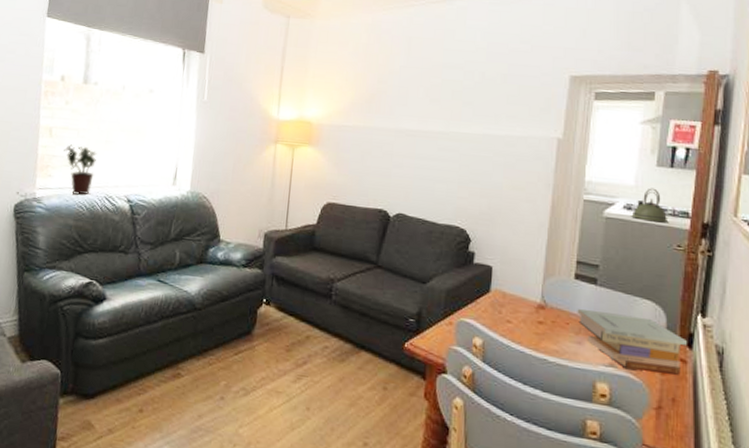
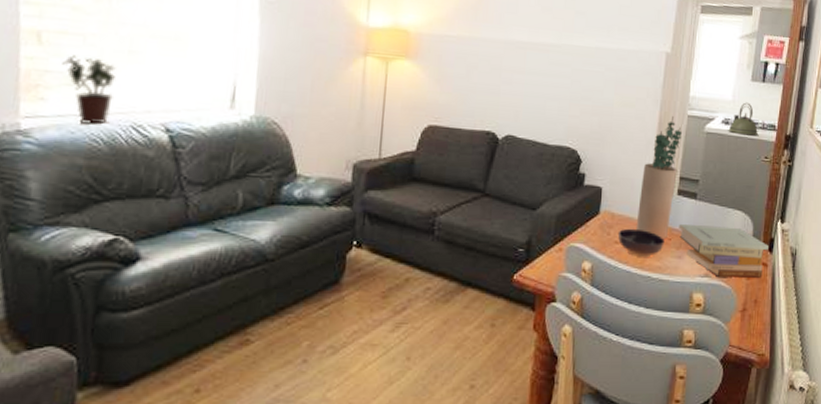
bowl: none [509,308,562,341] -> present [617,228,665,258]
vase: none [529,200,577,324] -> present [635,116,682,240]

